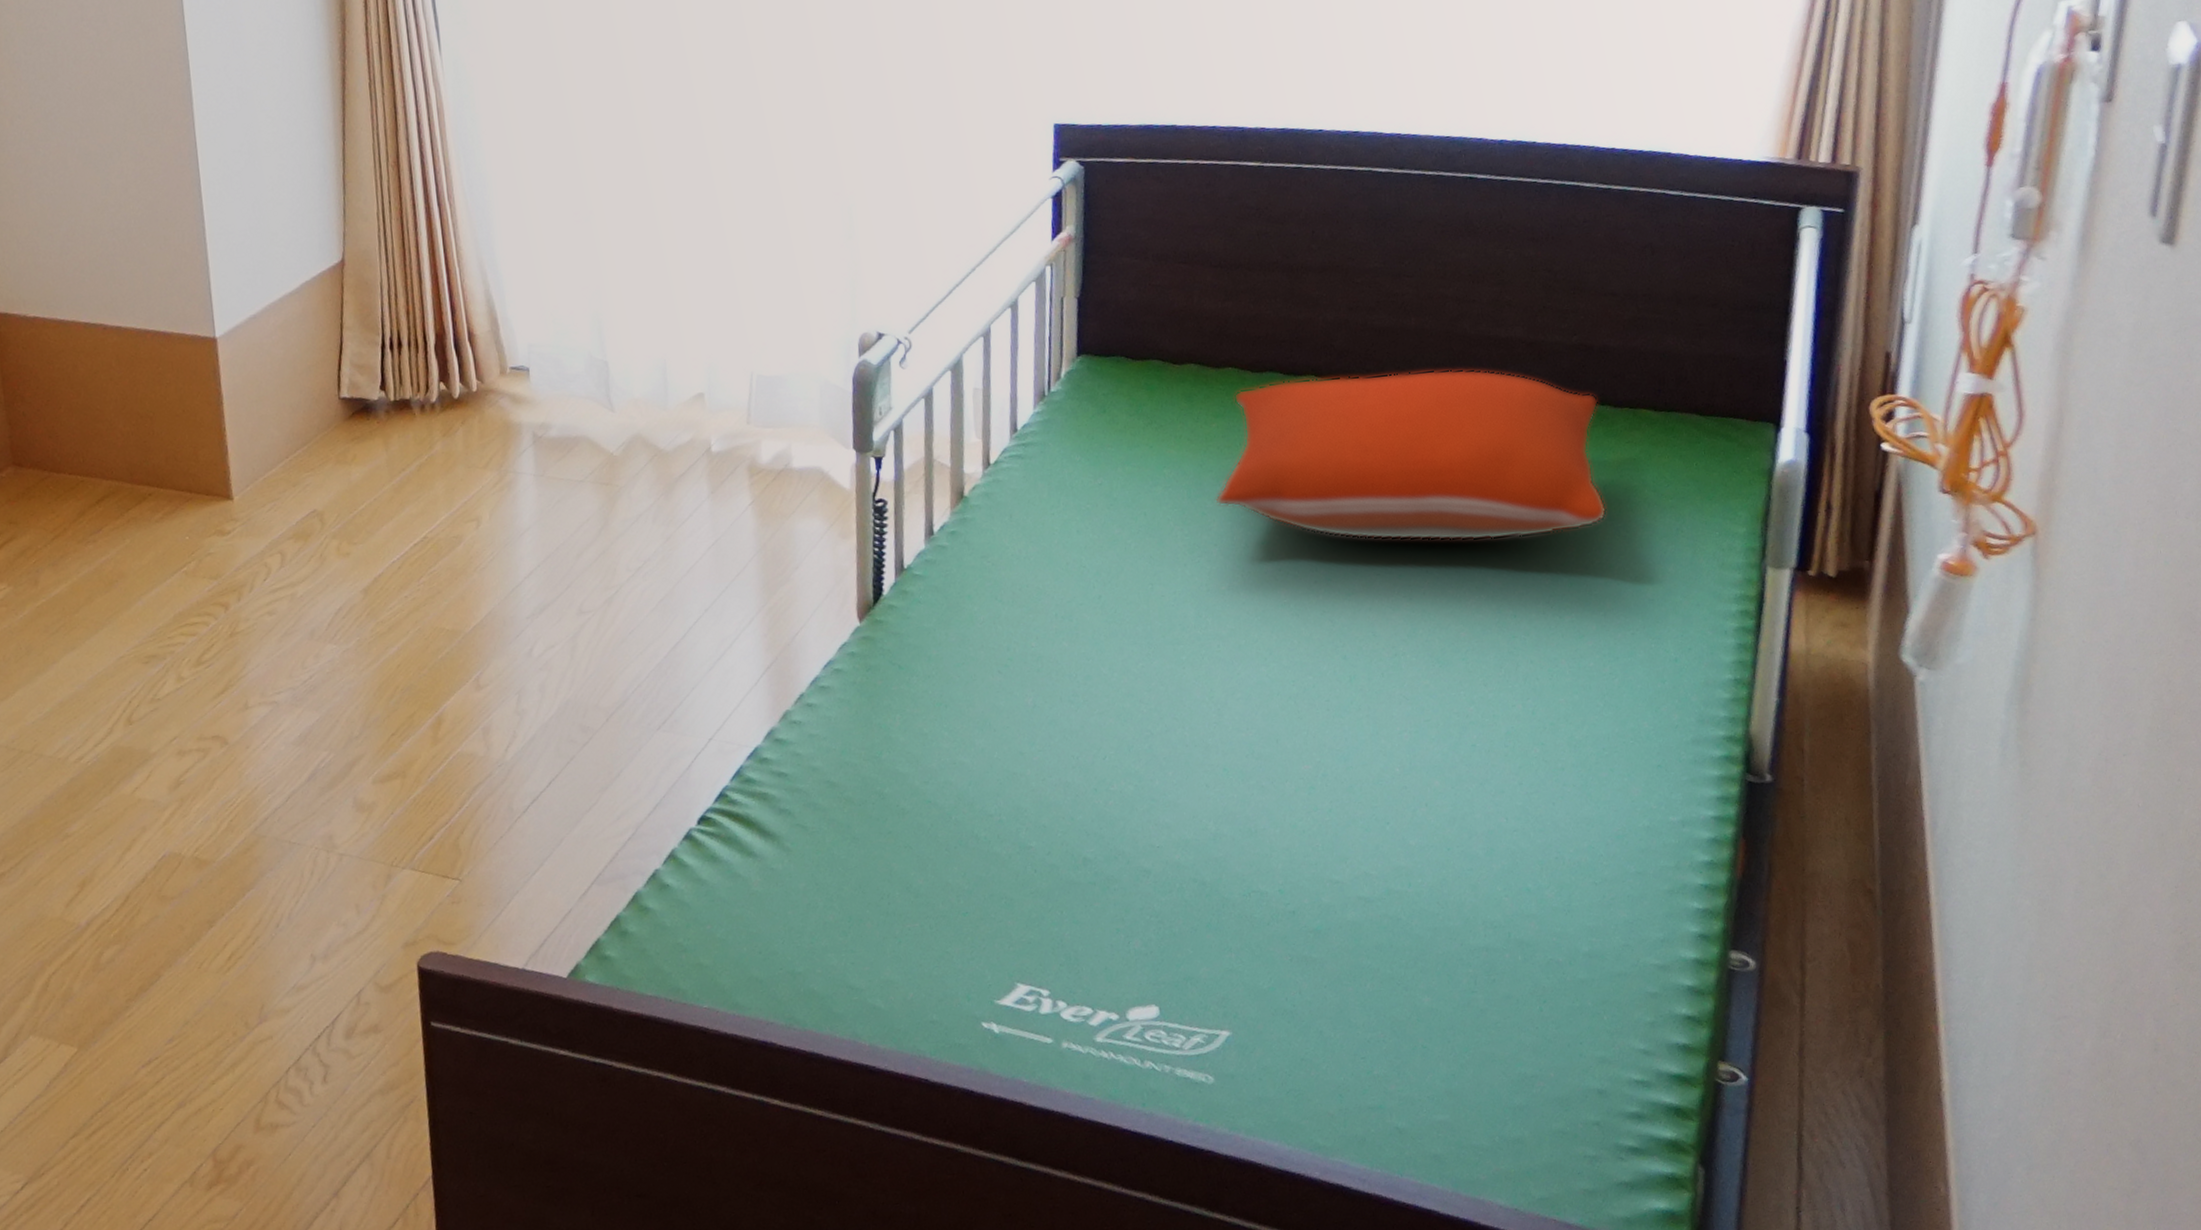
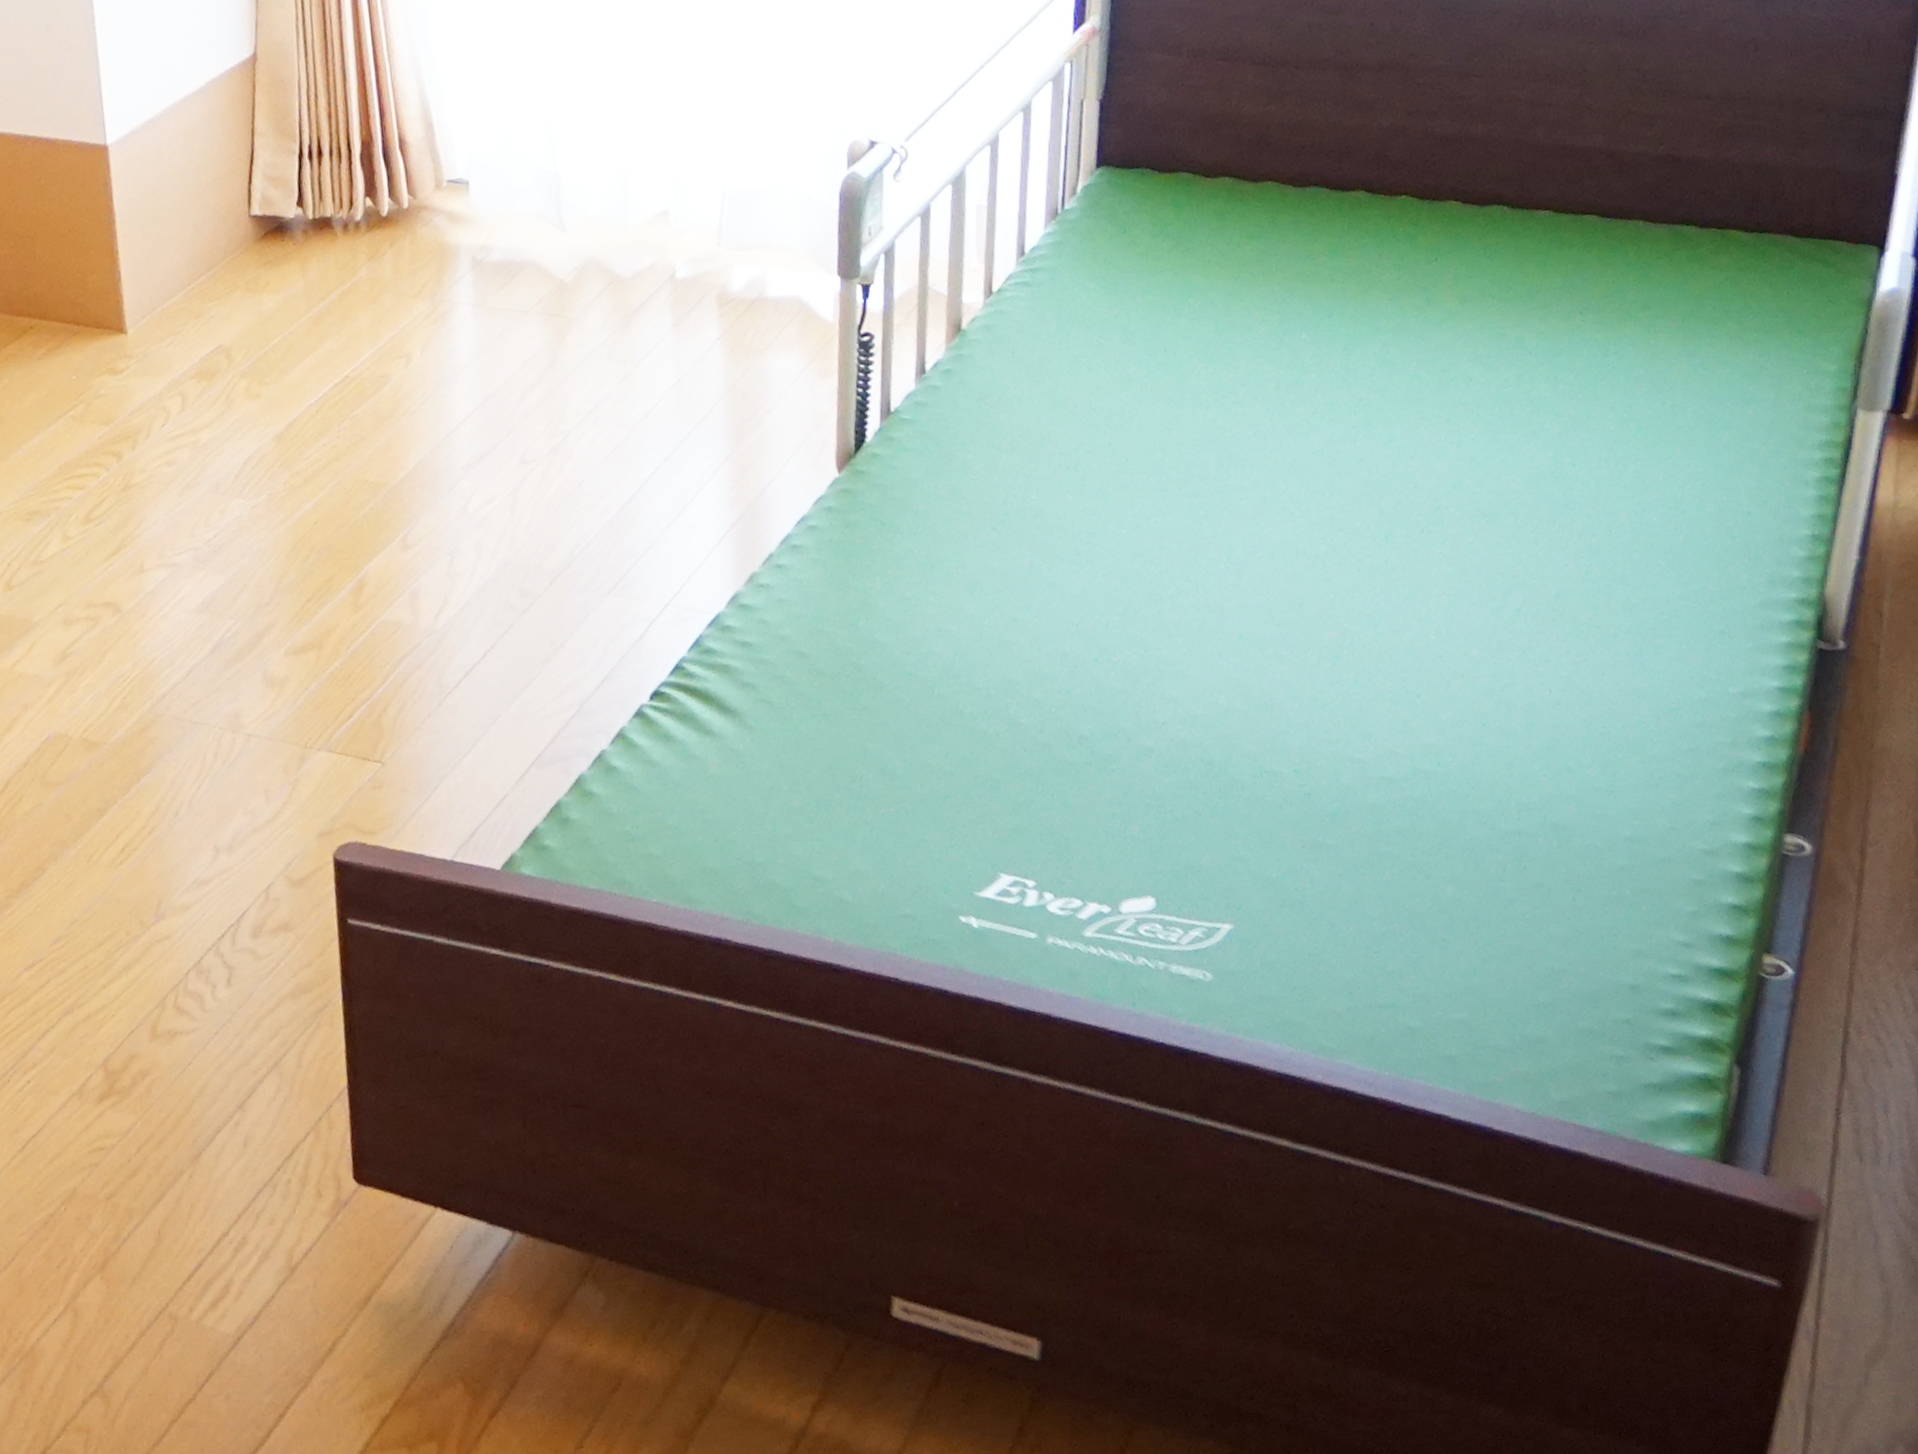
pillow: present [1215,369,1607,542] -> none [1245,183,1684,381]

